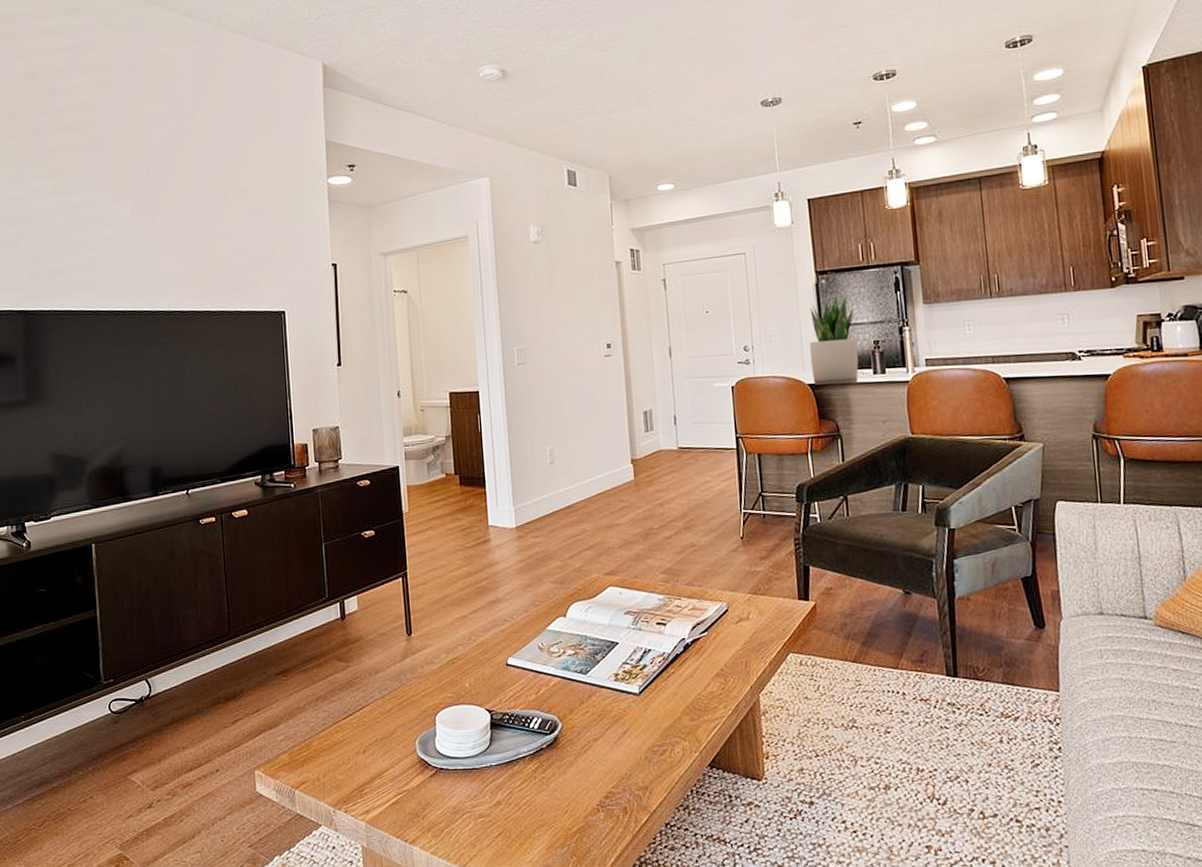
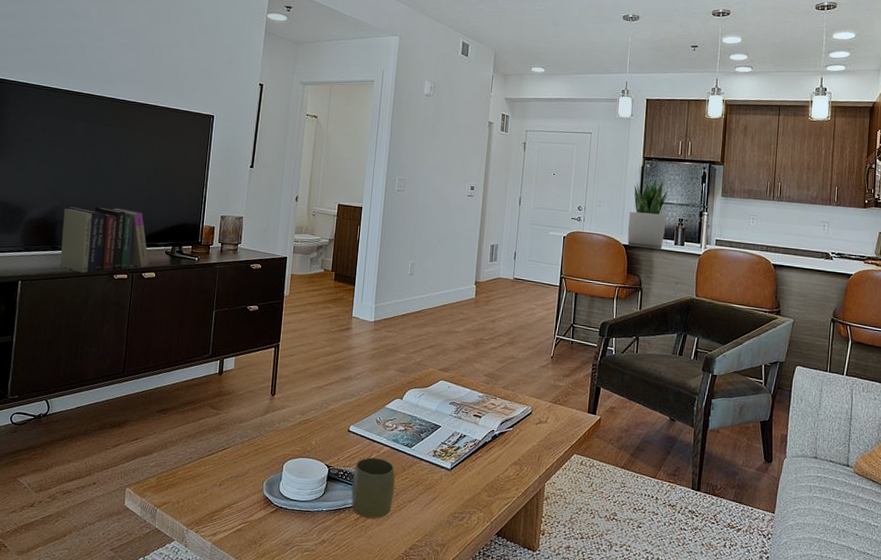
books: none [130,438,238,524] -> present [60,206,149,273]
mug: none [521,692,575,768] -> present [351,457,395,519]

